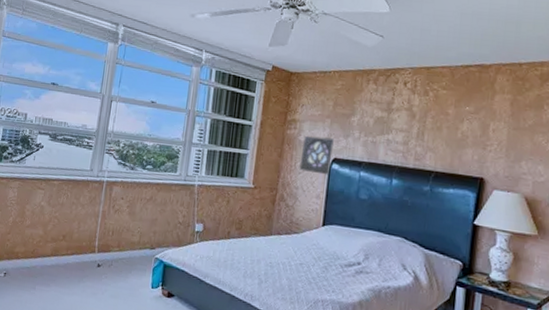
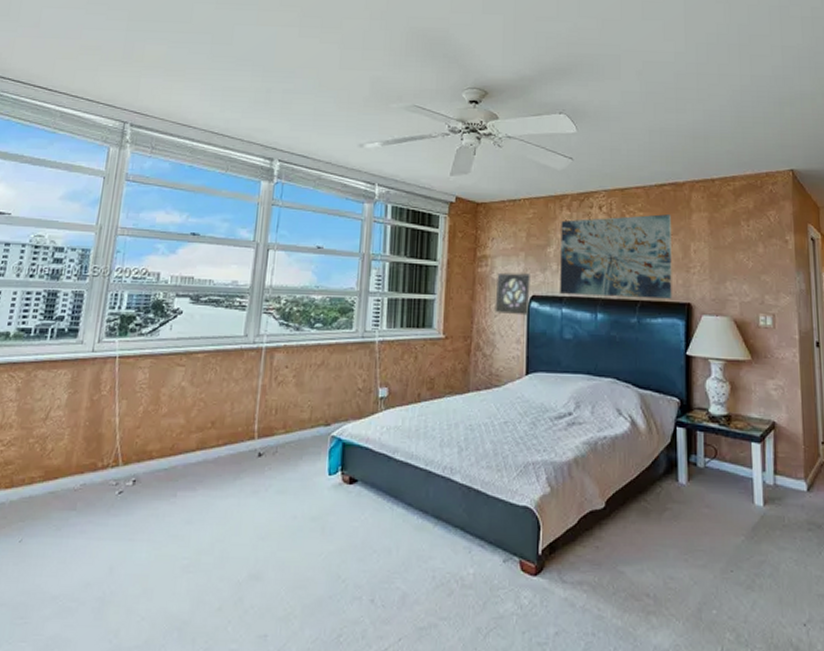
wall art: none [360,93,474,172] -> present [560,214,672,299]

